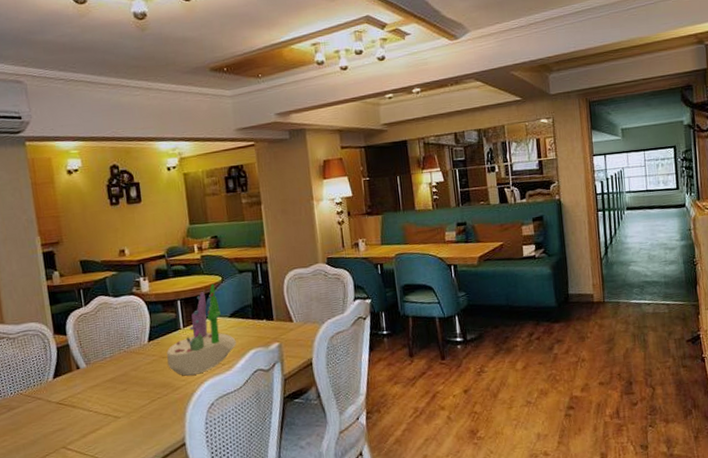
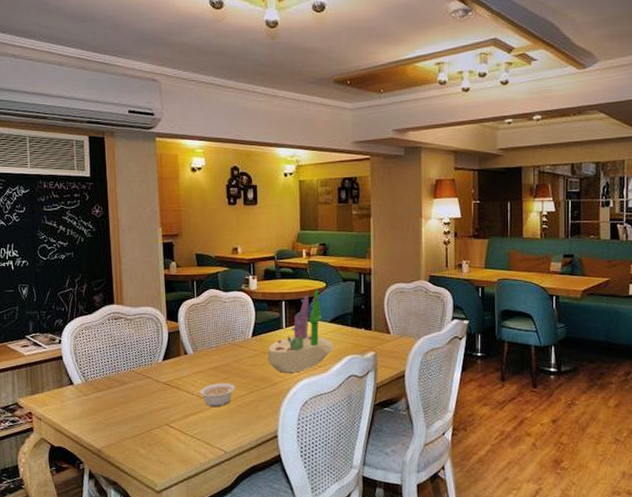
legume: none [91,393,136,422] -> present [194,382,235,407]

